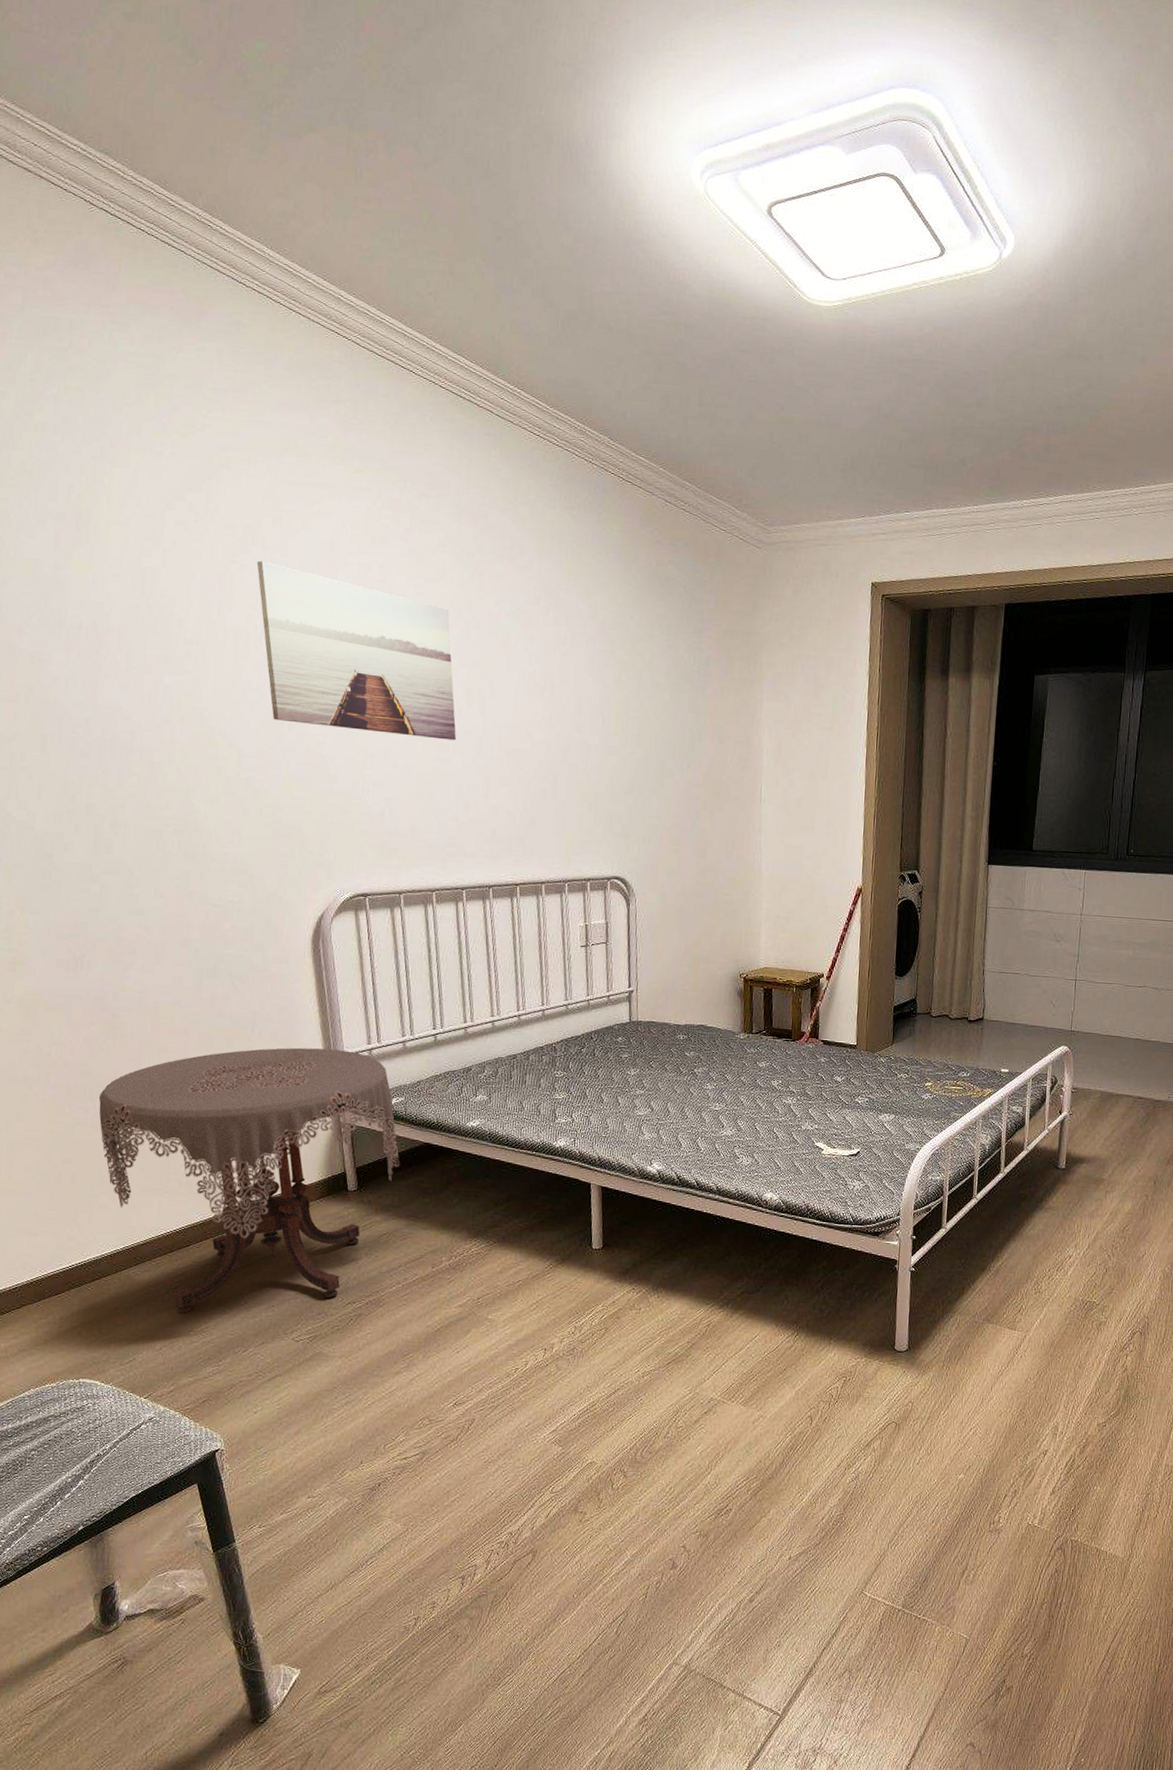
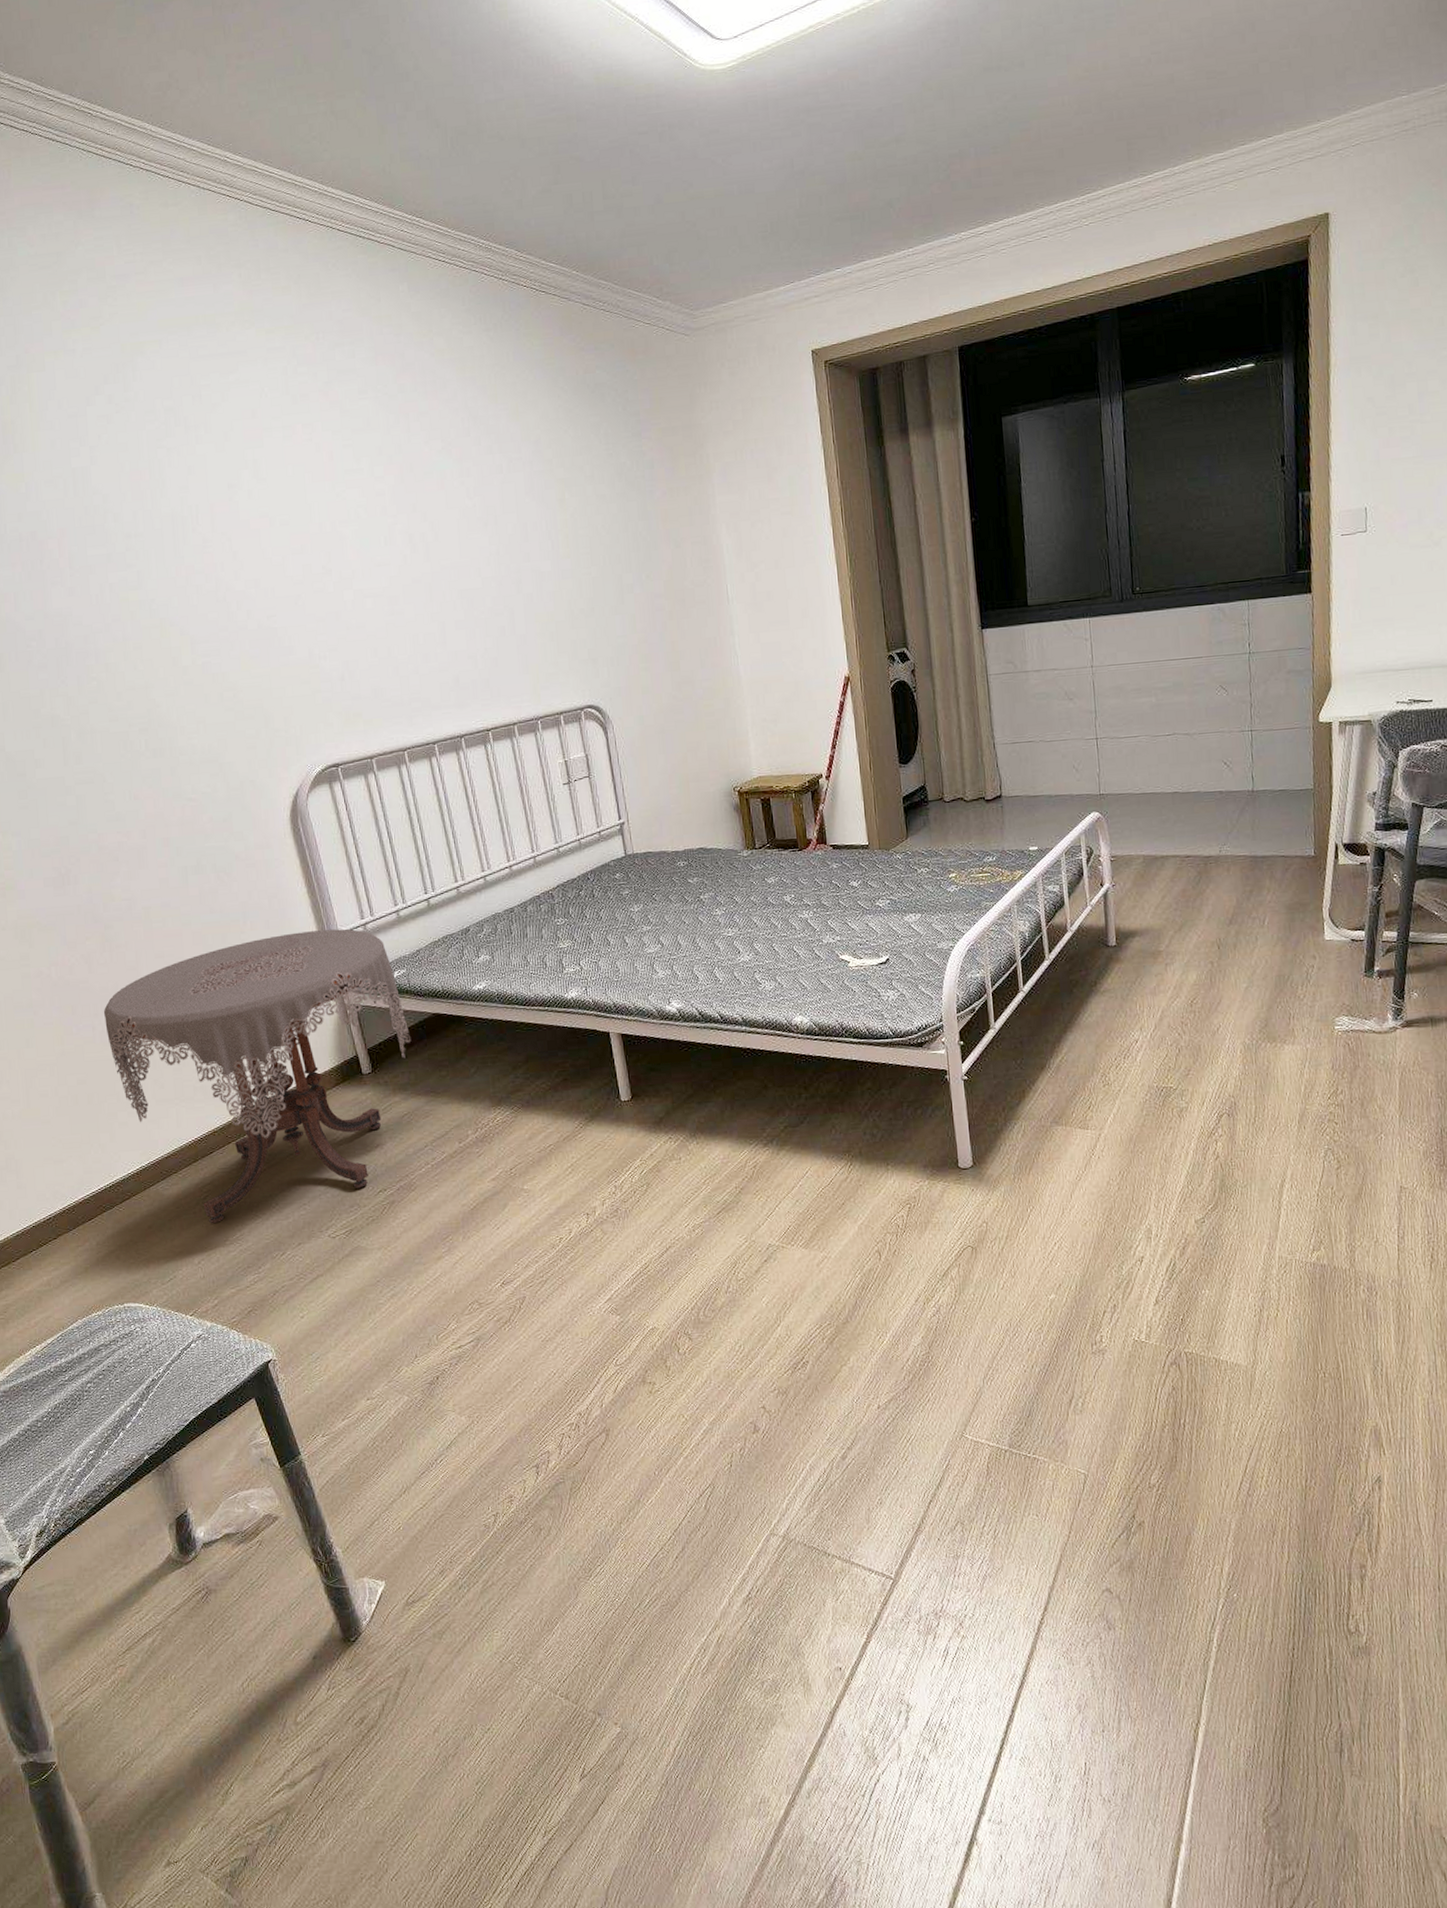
wall art: present [256,561,456,741] -> none [182,440,405,601]

